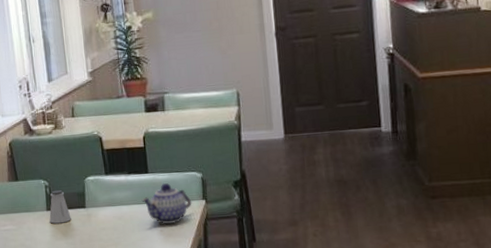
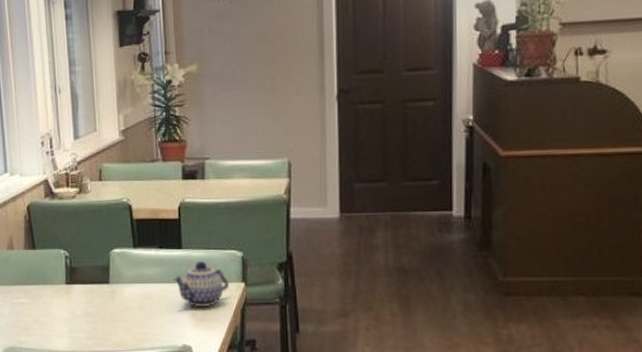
saltshaker: present [49,189,71,224] -> none [68,261,93,299]

